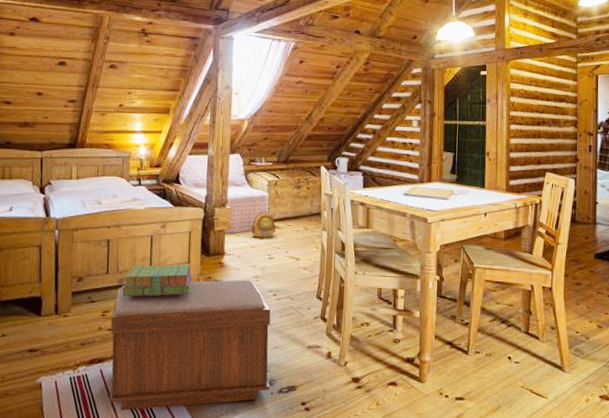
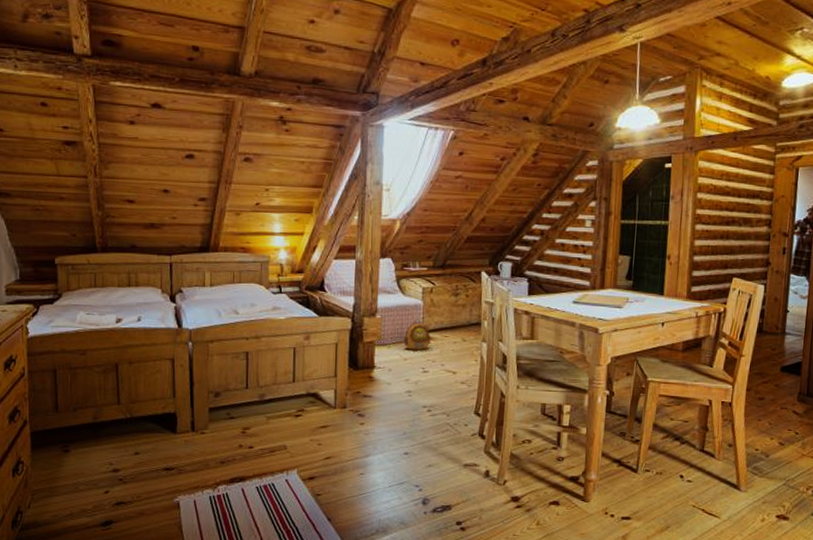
bench: present [110,280,271,411] -> none [252,395,425,530]
stack of books: present [122,264,192,297] -> none [263,378,339,413]

